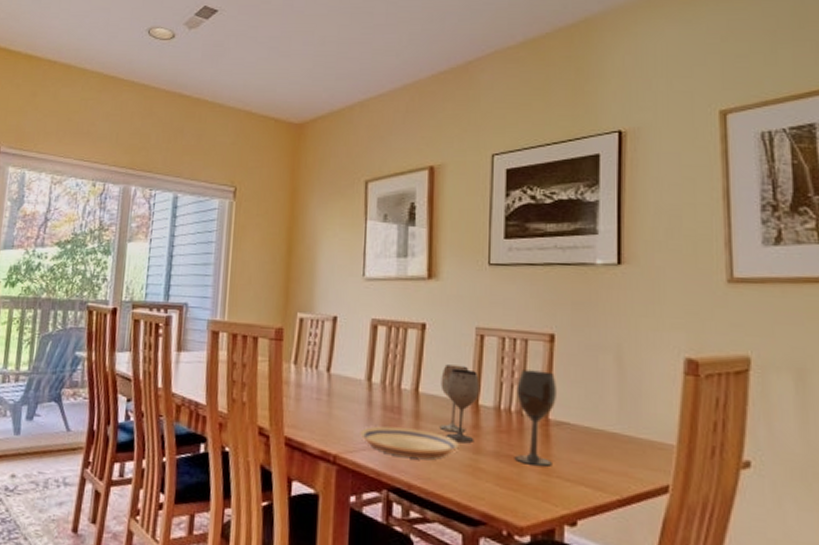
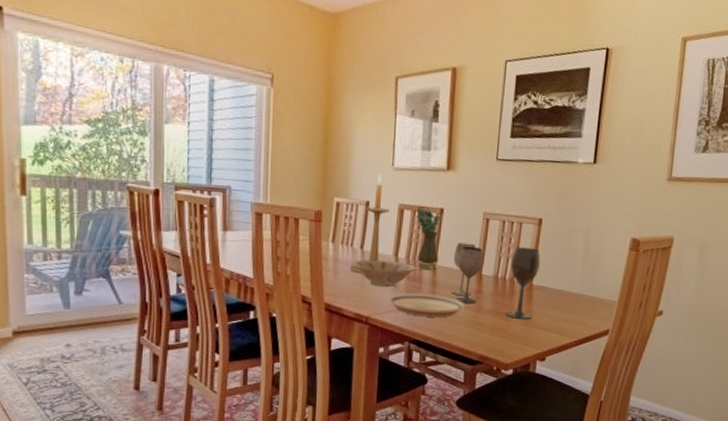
candlestick: none [314,285,360,401] -> present [350,173,389,273]
bowl: none [316,384,396,418] -> present [351,259,418,287]
vase: none [392,320,423,400] -> present [416,205,440,271]

